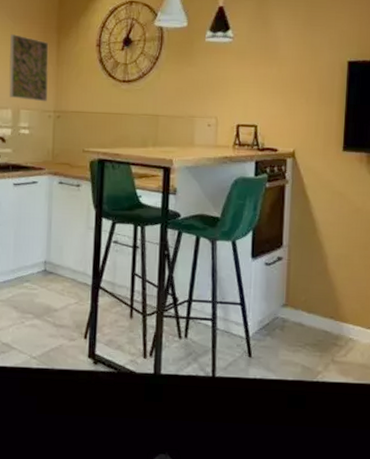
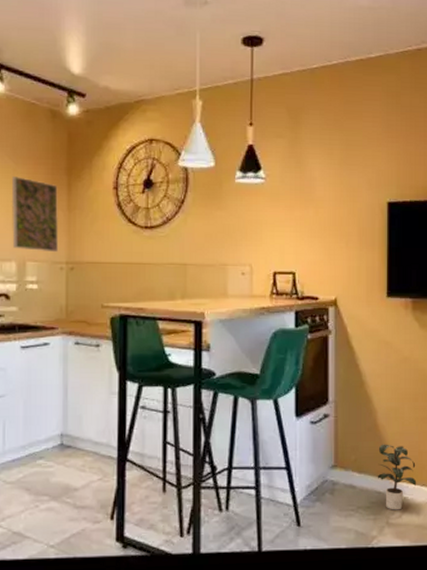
potted plant: none [326,287,363,350] -> present [378,444,417,510]

